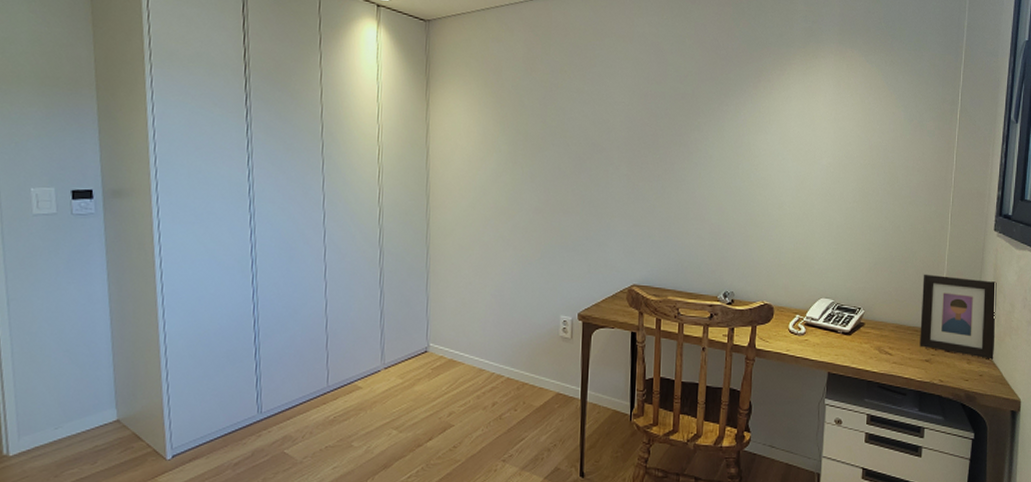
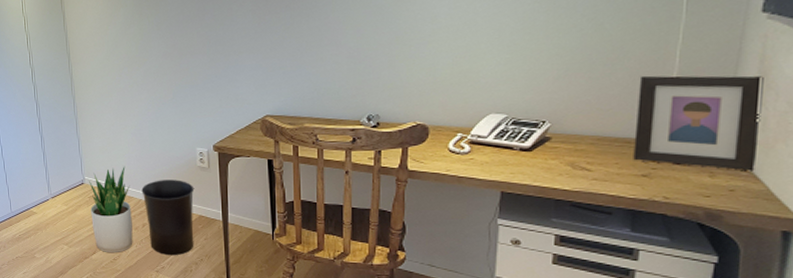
planter: none [431,332,483,439] -> present [89,166,133,253]
waste bin: none [495,350,553,440] -> present [141,180,194,255]

